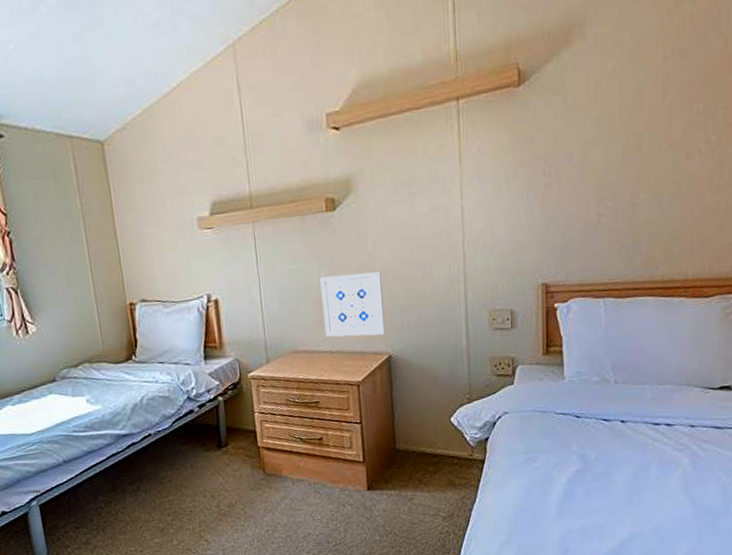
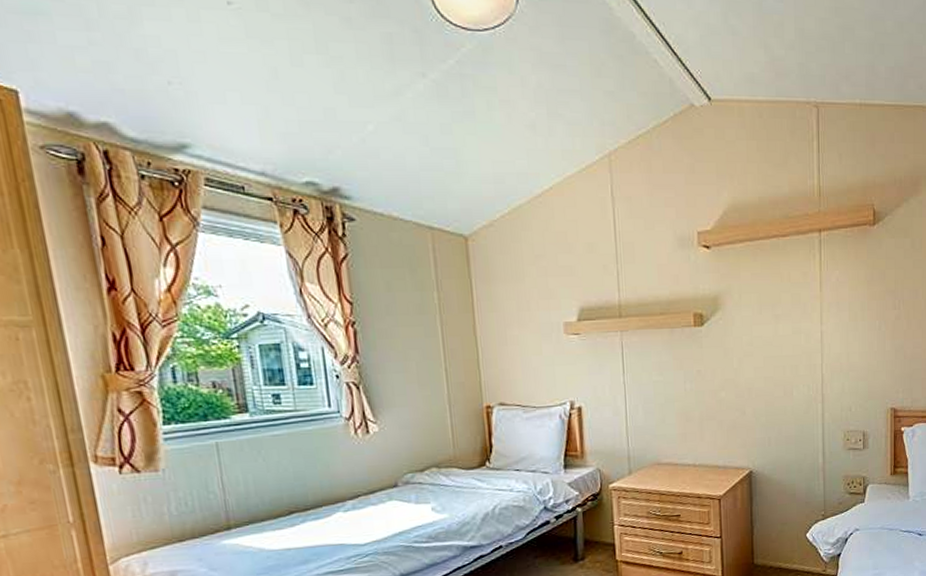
wall art: present [320,271,386,337] -> none [686,388,748,451]

